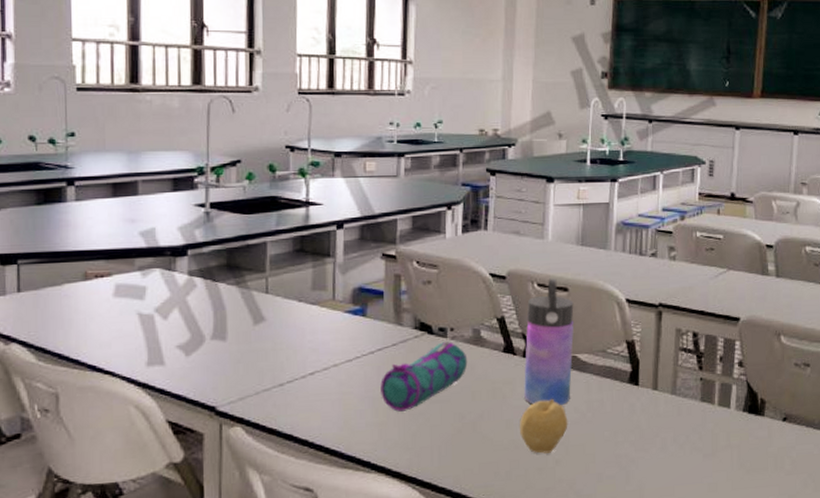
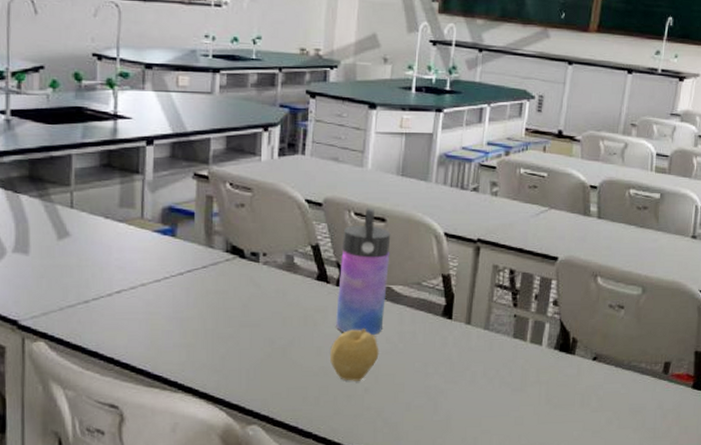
pencil case: present [380,340,468,412] -> none [189,265,280,334]

